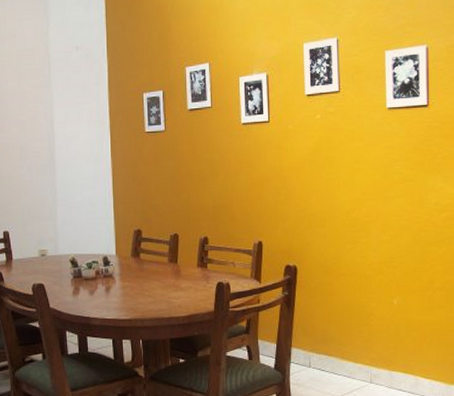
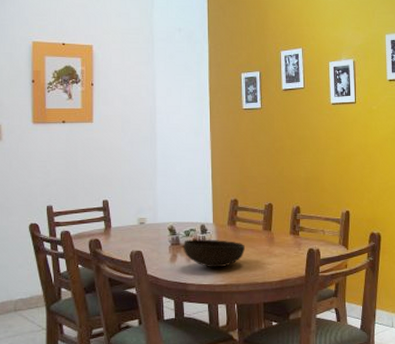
bowl: none [86,272,150,302] -> present [184,239,245,268]

